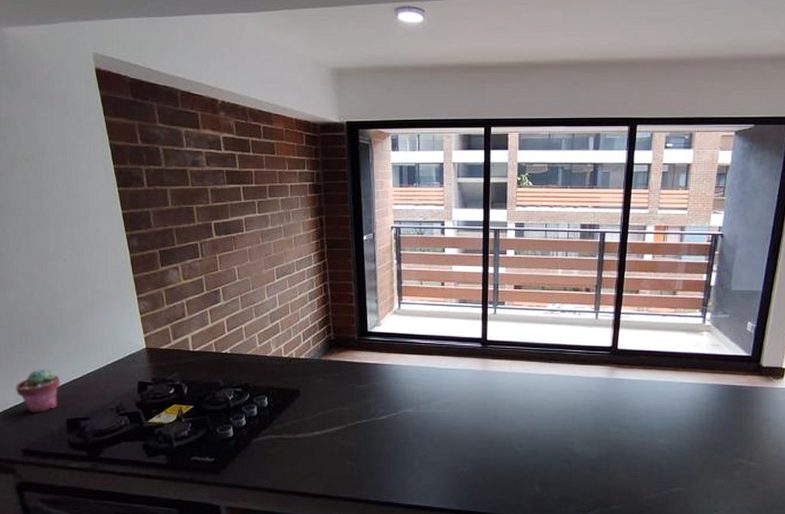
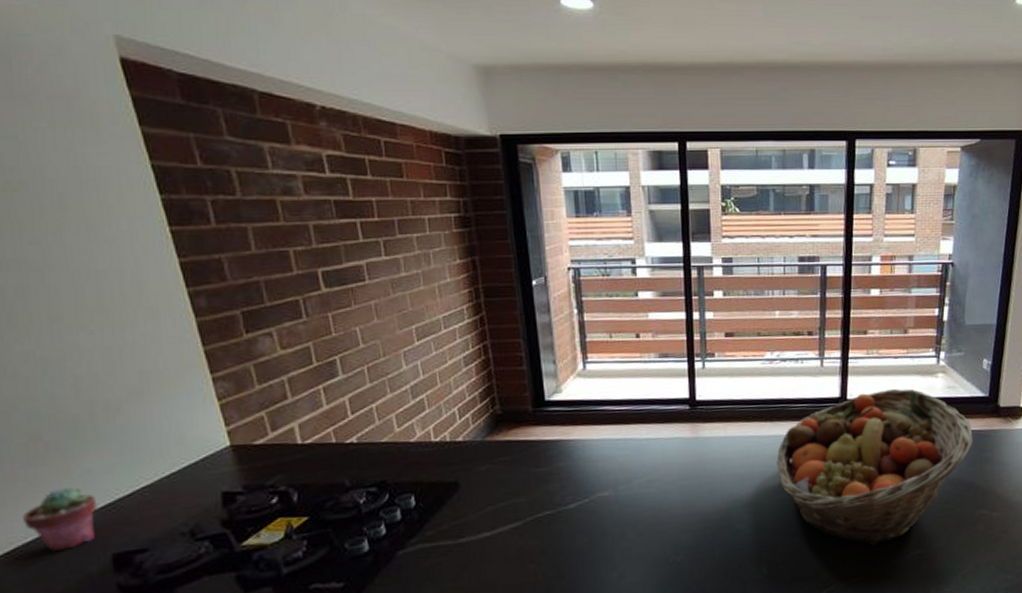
fruit basket: none [552,342,734,480] -> present [776,388,973,547]

